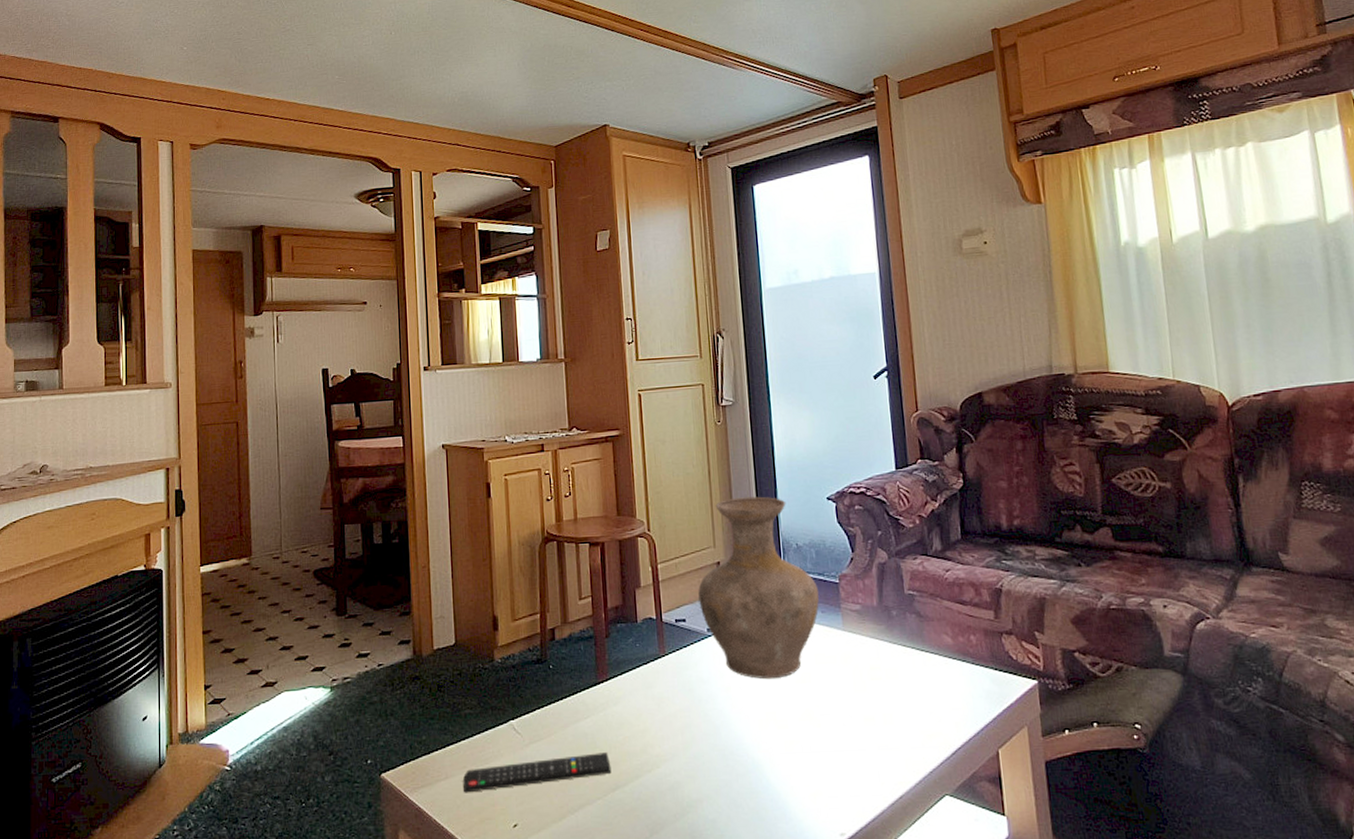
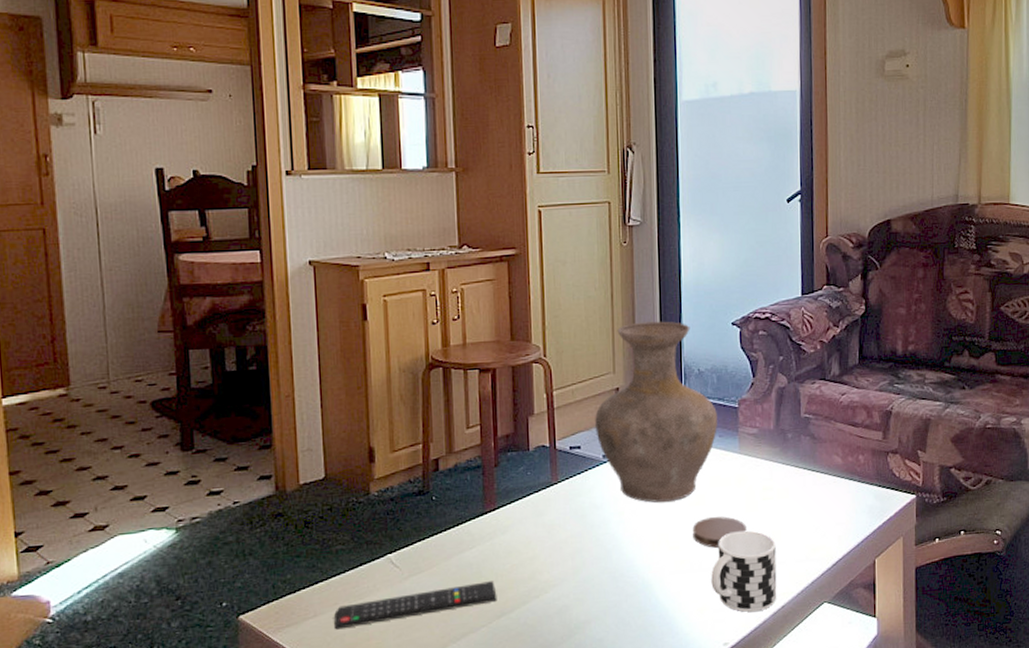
coaster: none [800,696,856,729] -> present [692,516,747,548]
cup: none [822,712,894,802] -> present [711,530,777,613]

